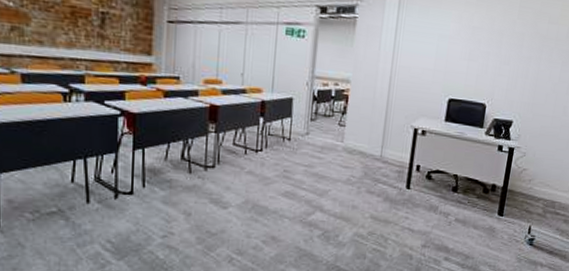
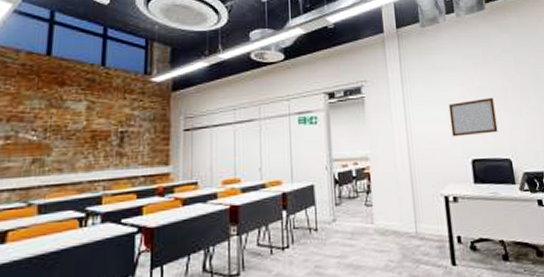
writing board: none [436,39,487,77] -> present [448,97,498,137]

